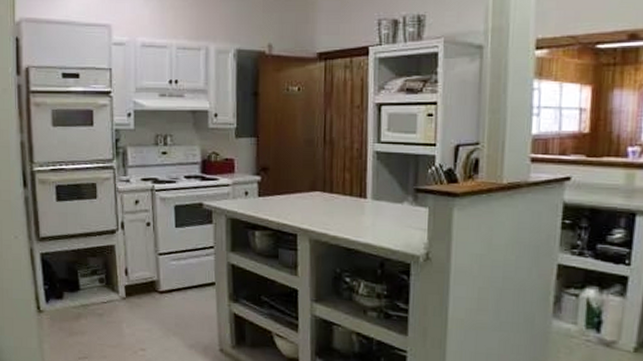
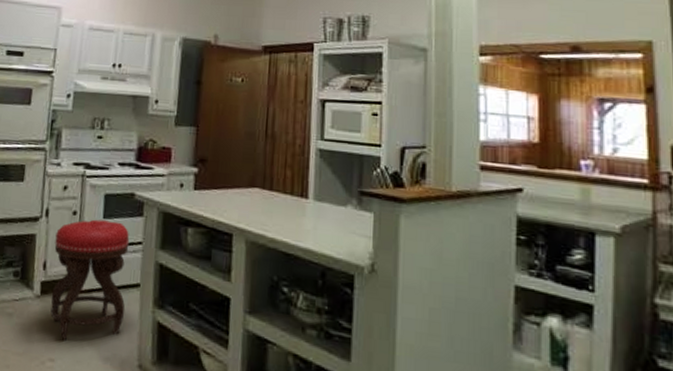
stool: none [133,229,204,333] -> present [50,219,130,340]

